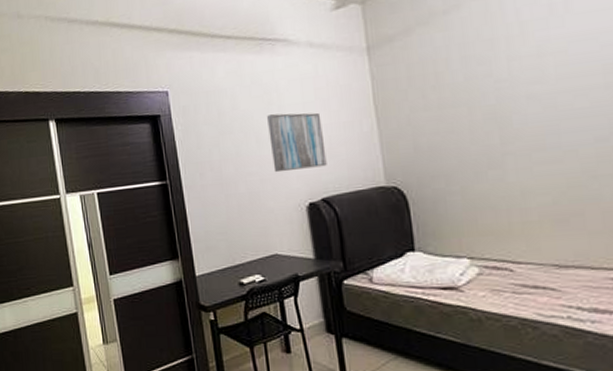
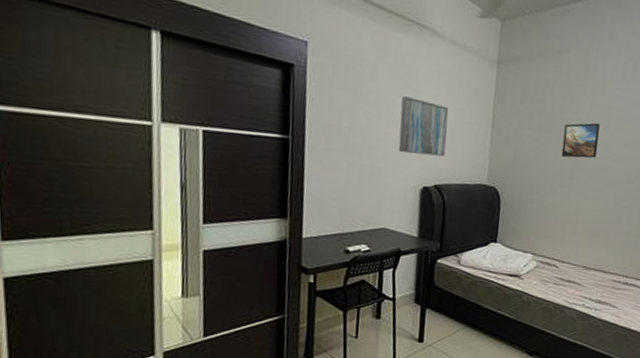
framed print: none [476,78,536,132] -> present [561,123,600,158]

